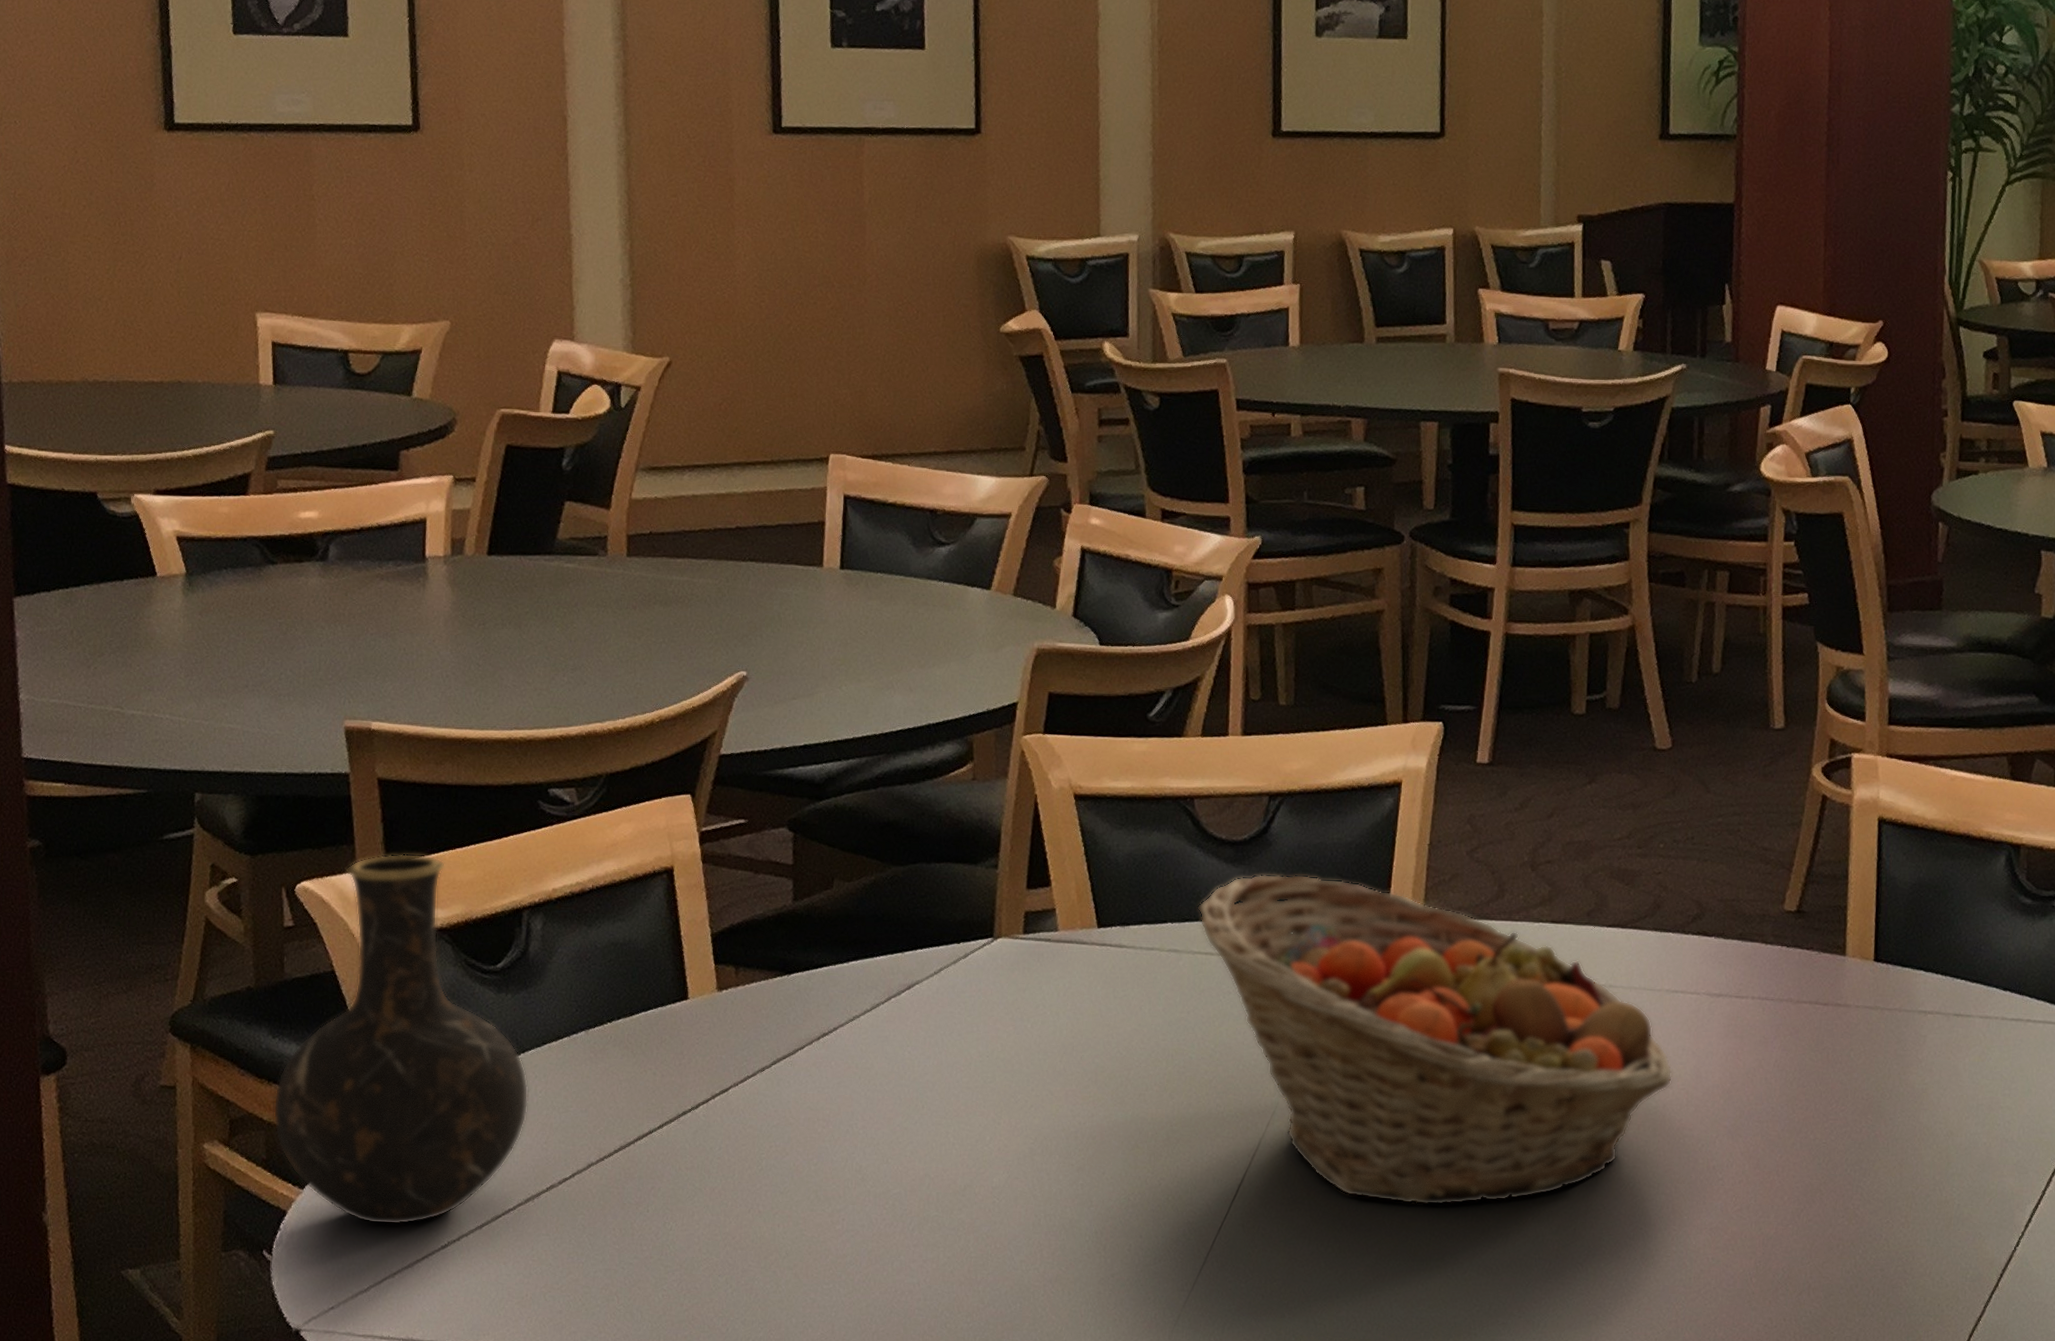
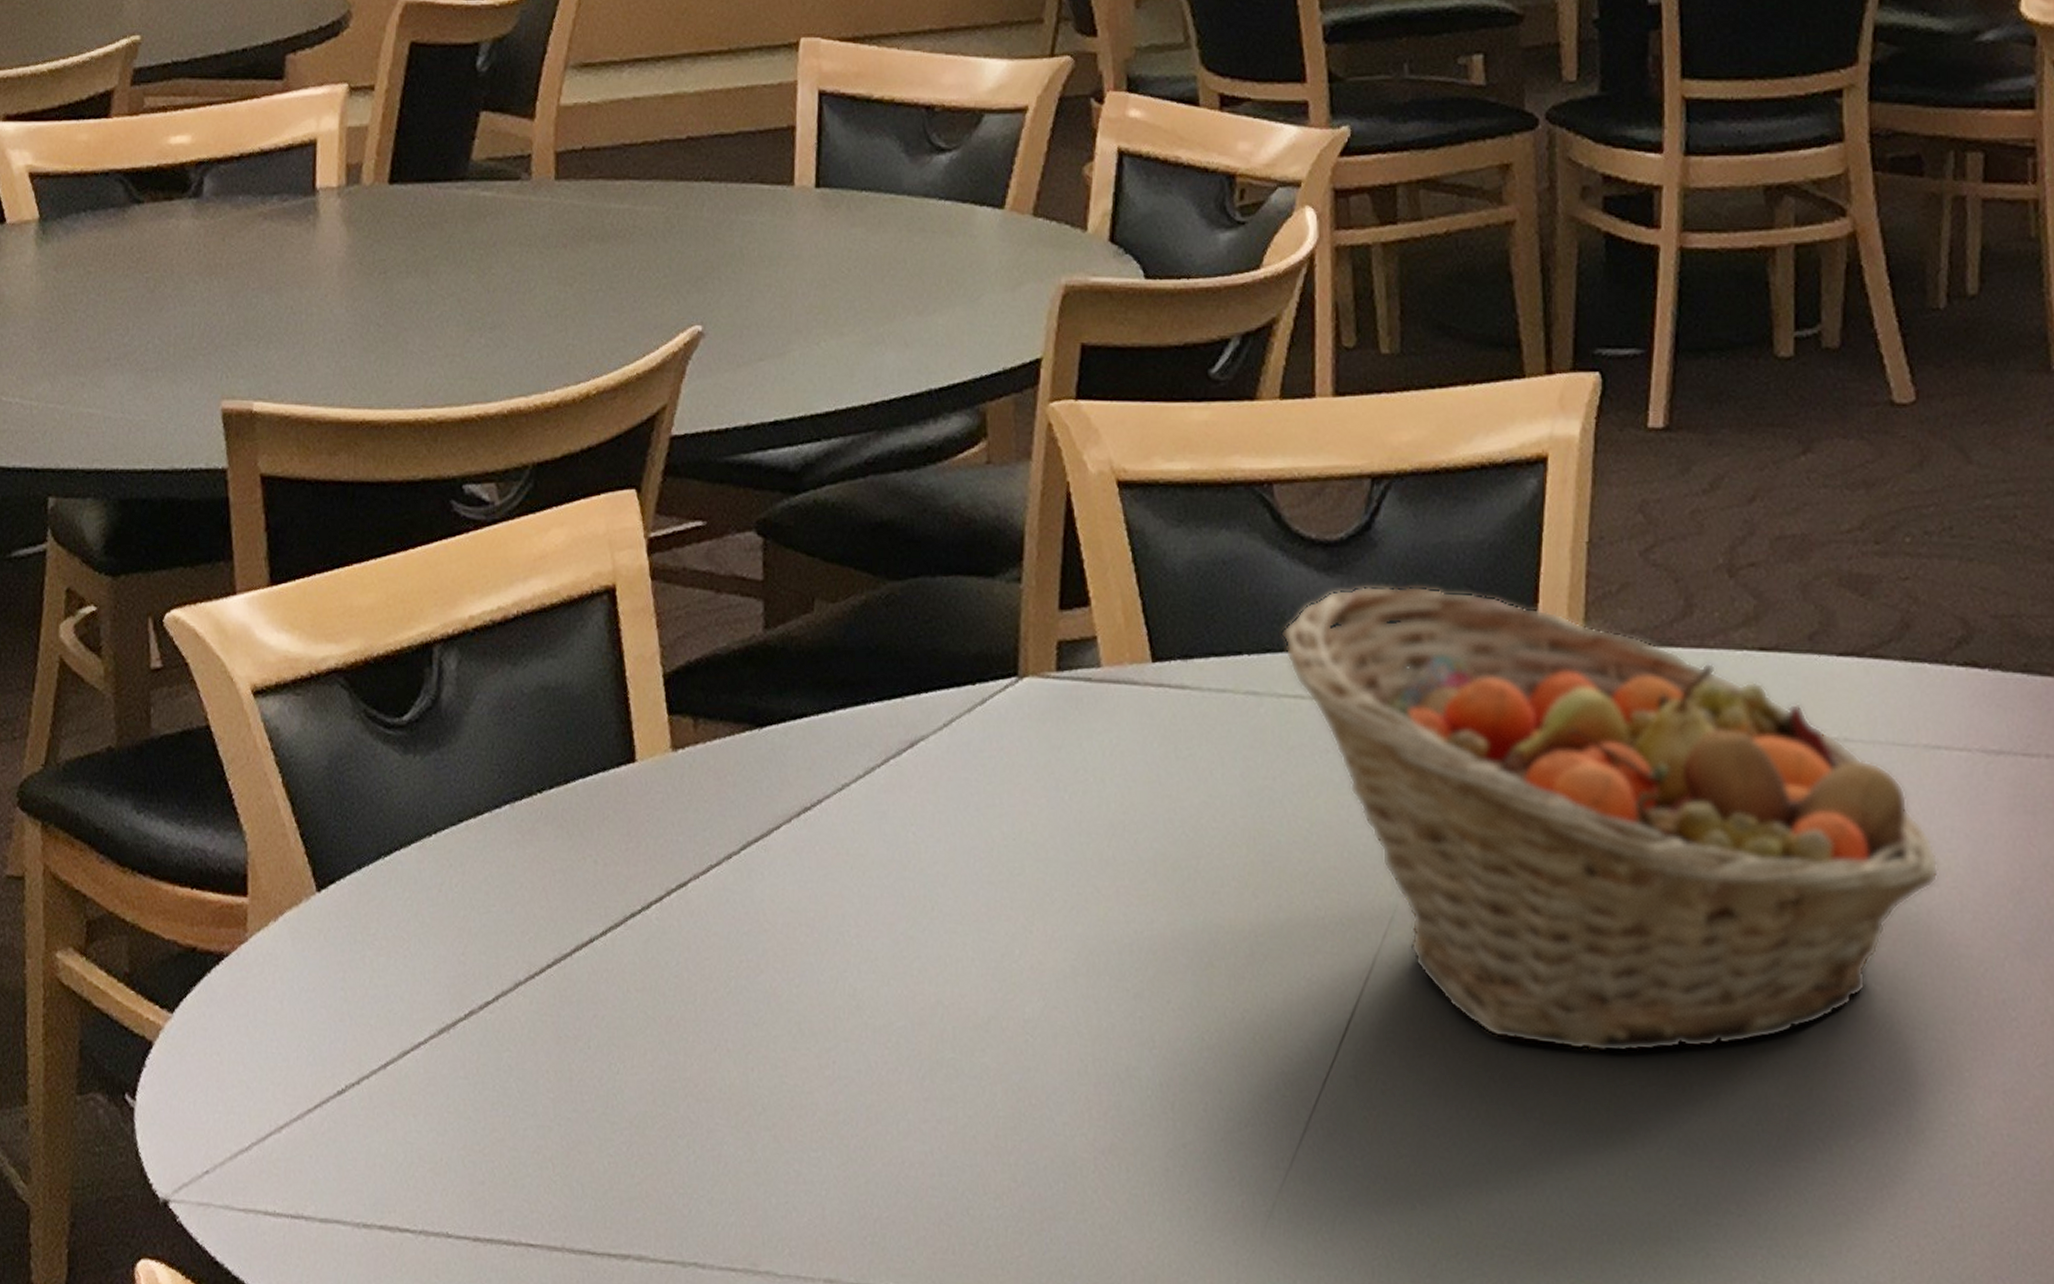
vase: present [273,853,529,1226] -> none [137,571,442,1063]

